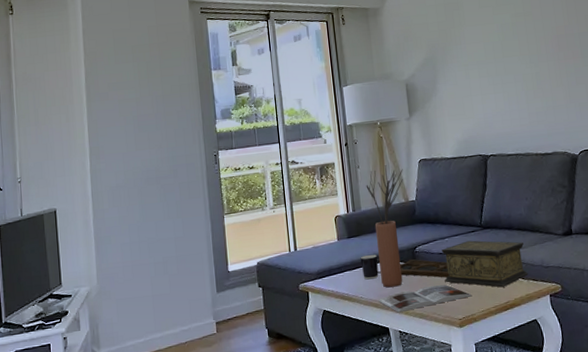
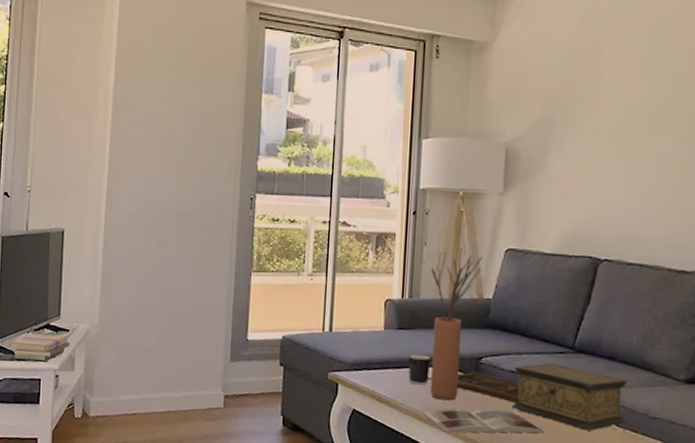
books: none [18,301,74,332] -> present [10,333,71,362]

